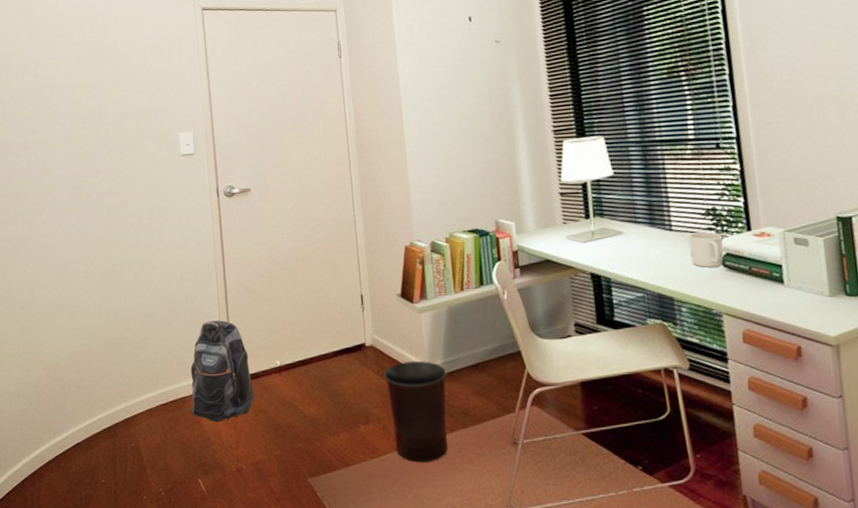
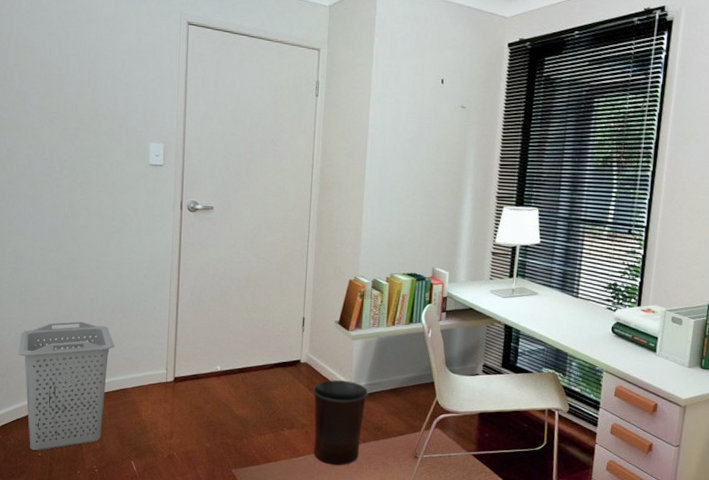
laundry basket: none [72,328,168,477] -> present [19,321,115,451]
backpack: present [190,320,254,422] -> none [131,323,193,413]
mug: present [688,232,724,268] -> none [588,302,617,332]

